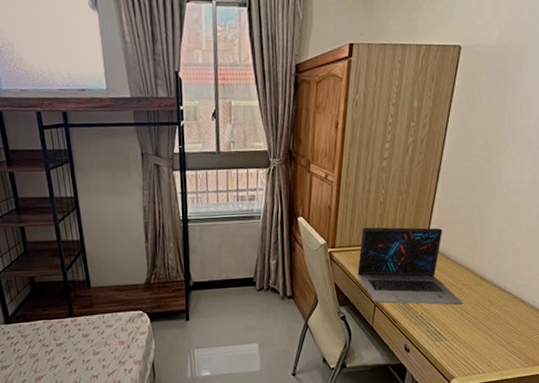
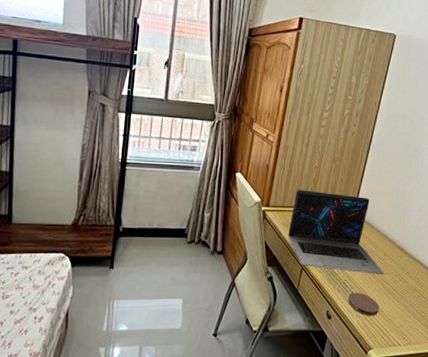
coaster: none [426,324,460,347] -> present [348,292,379,316]

